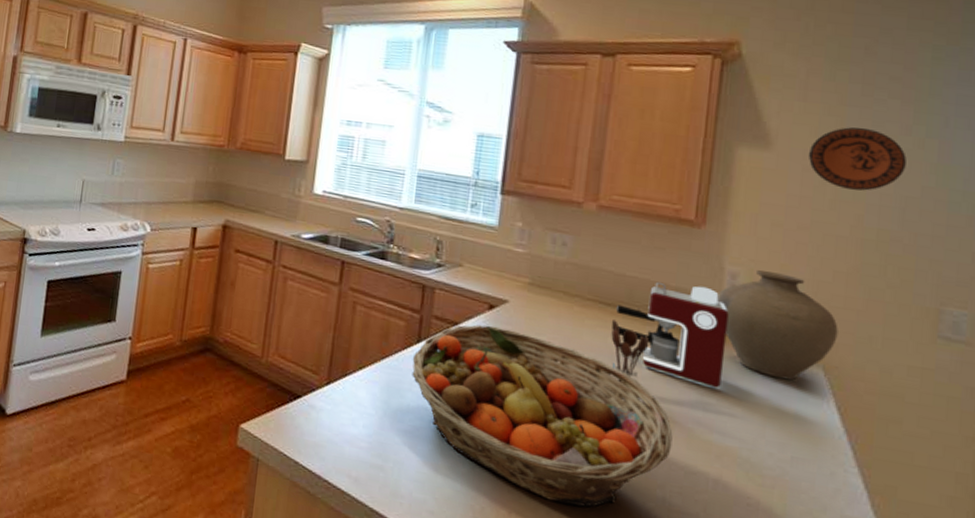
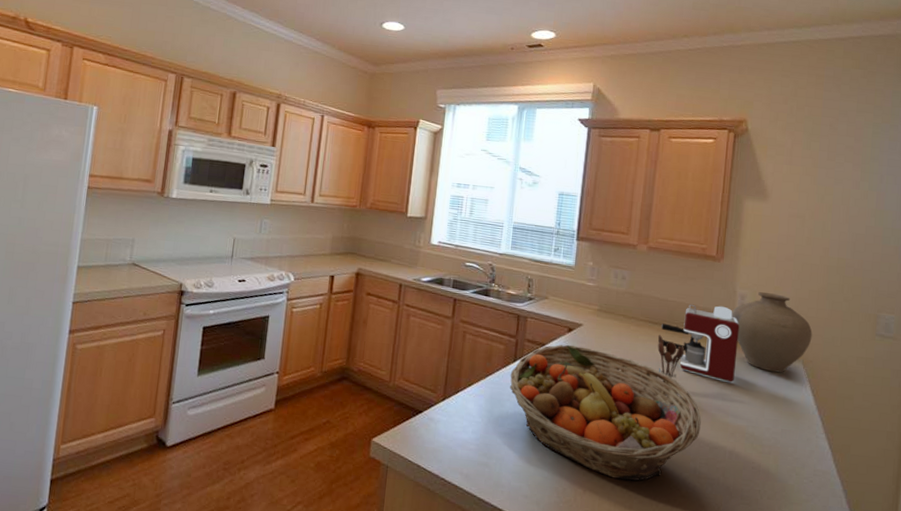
decorative plate: present [808,127,907,191] -> none [792,183,856,231]

